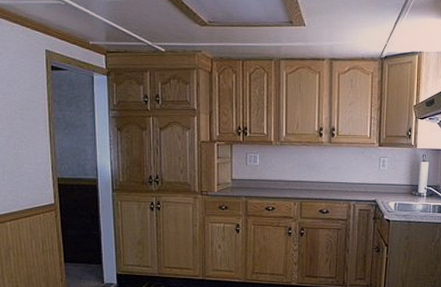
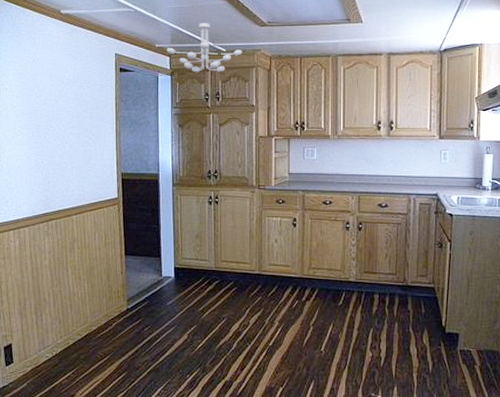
ceiling light fixture: none [102,19,182,74] -> present [167,22,242,73]

